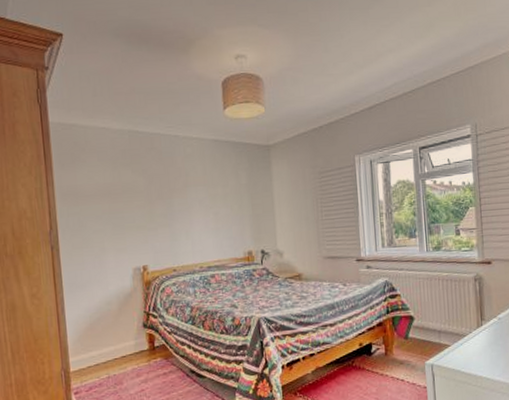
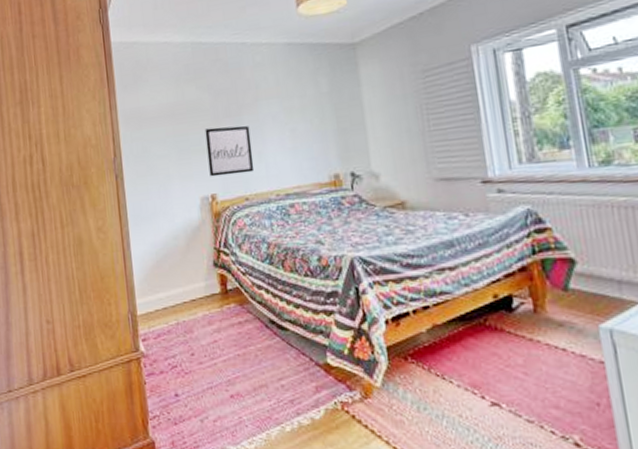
wall art: none [139,207,182,251] -> present [204,125,255,177]

